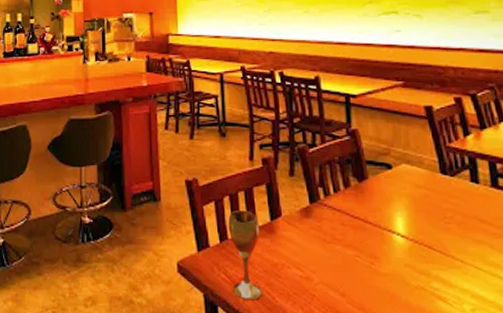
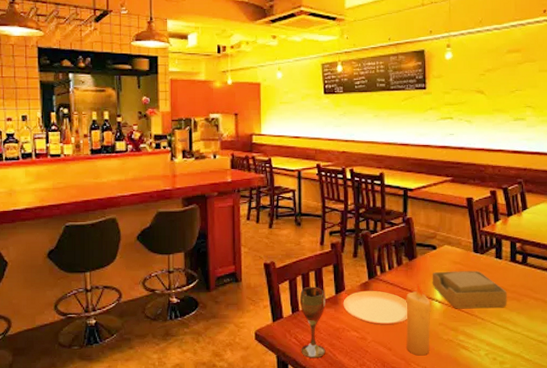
plate: none [280,217,363,263] -> present [343,290,408,325]
candle: none [358,211,395,306] -> present [406,284,431,356]
napkin holder: none [389,197,494,248] -> present [432,271,507,309]

